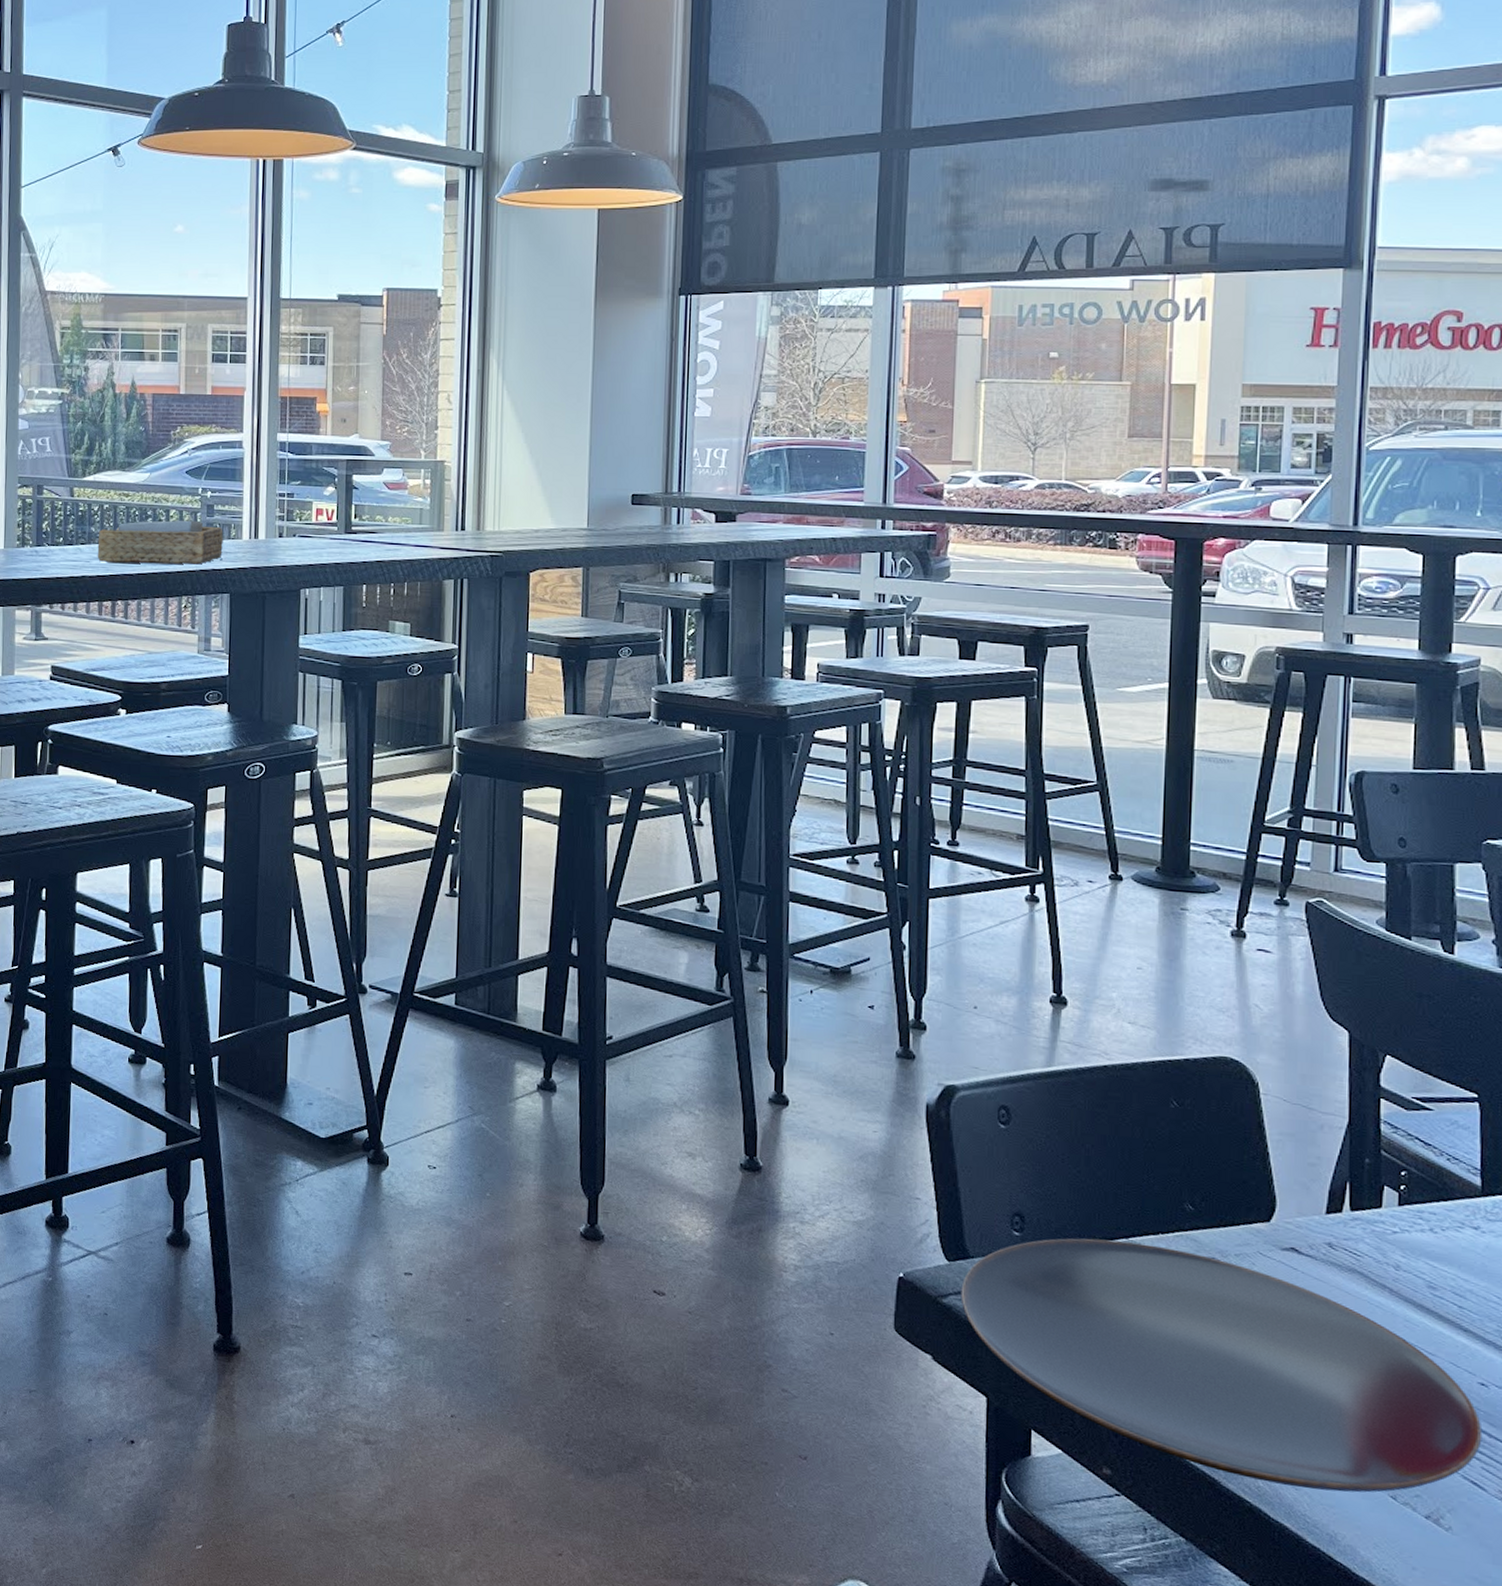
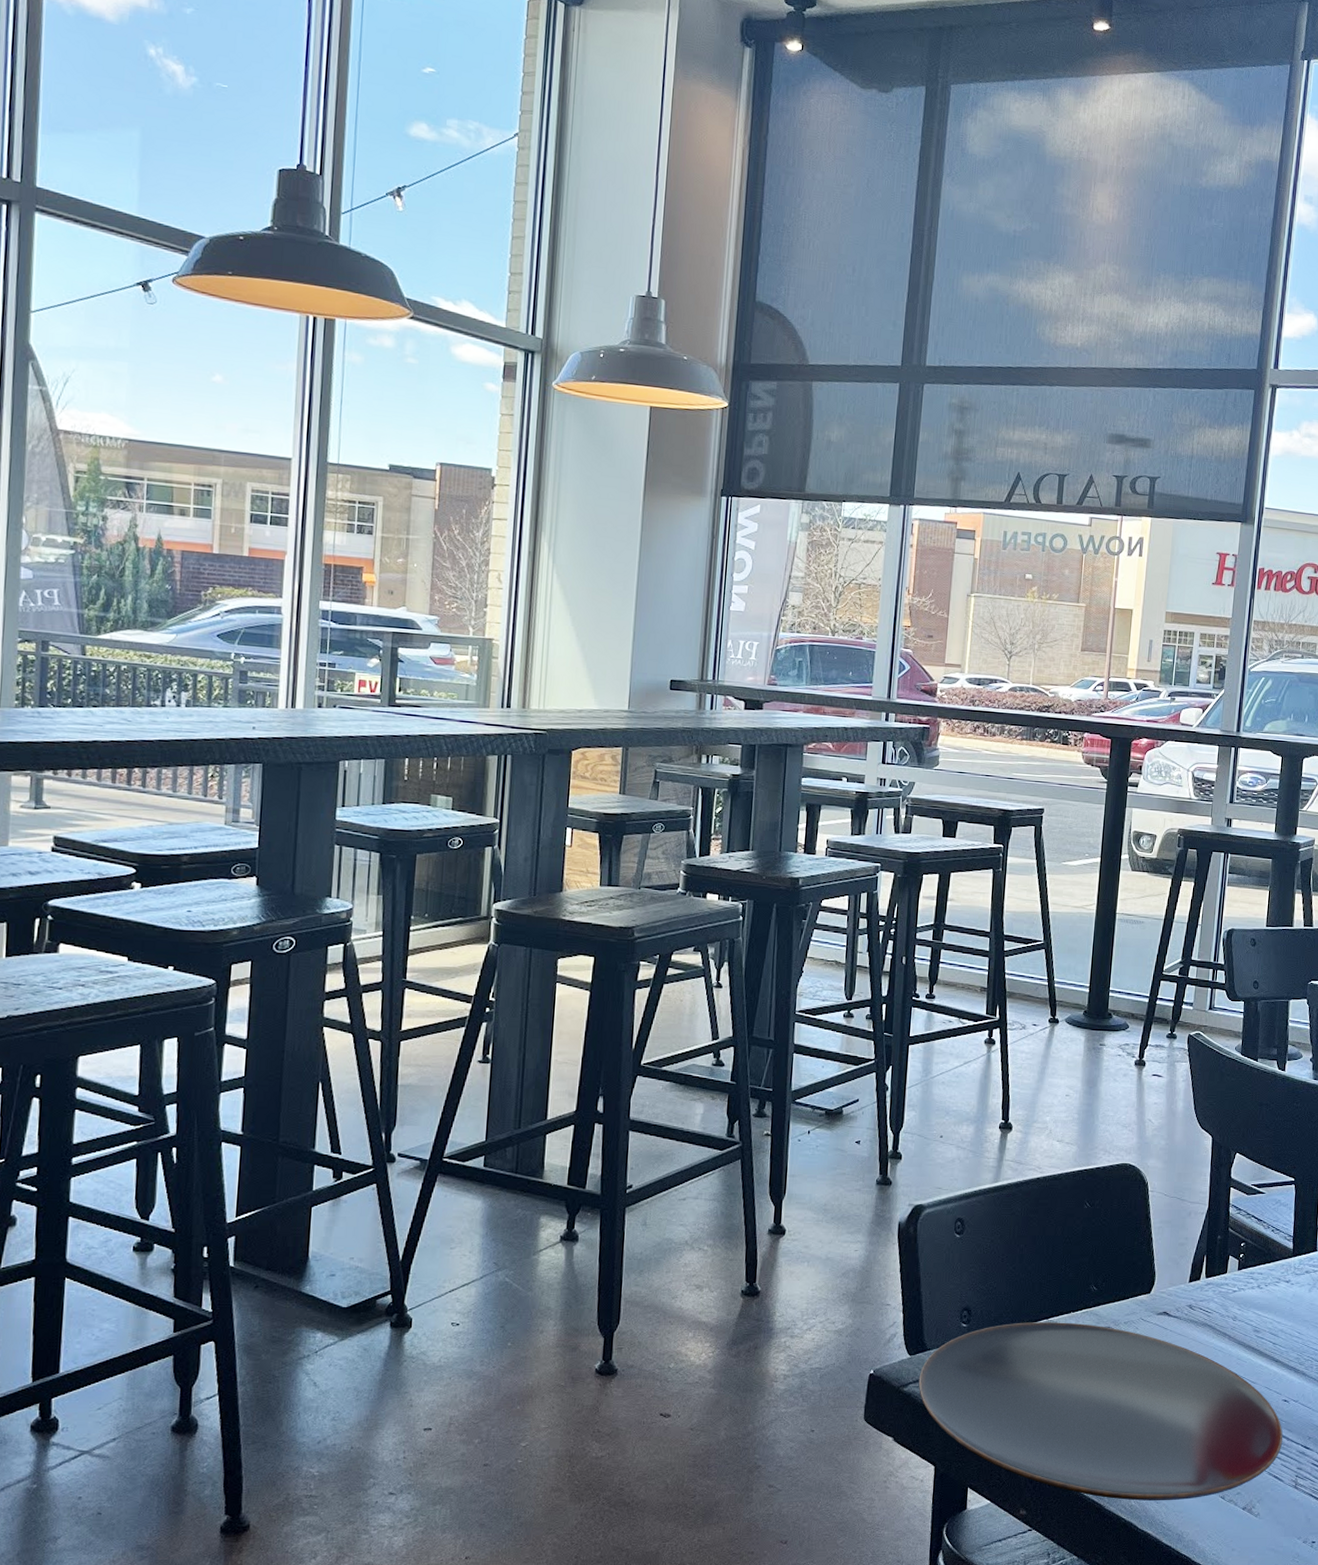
napkin holder: present [97,520,223,565] -> none [111,684,257,733]

